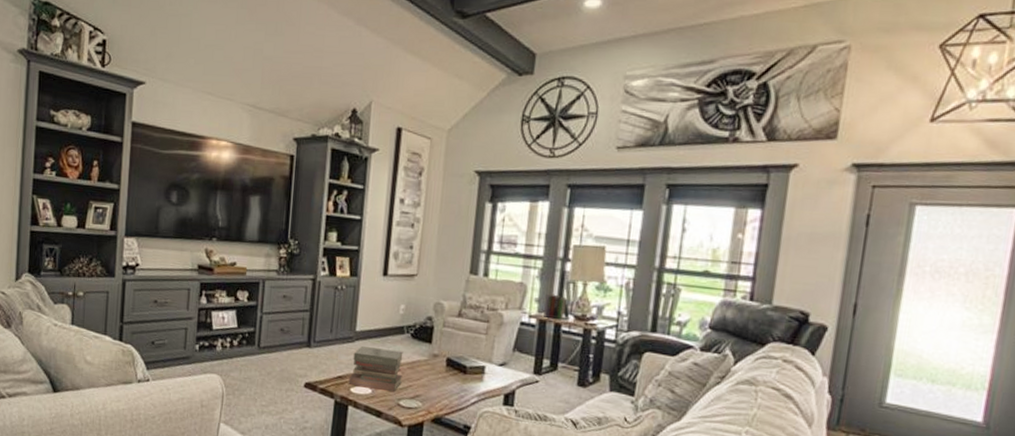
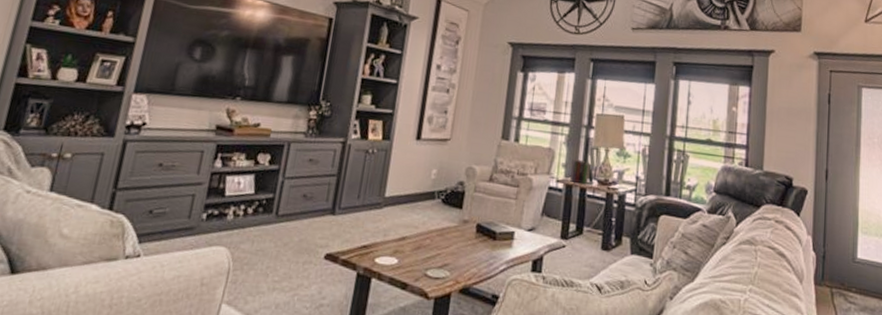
books: present [348,346,404,393] -> none [373,213,433,262]

